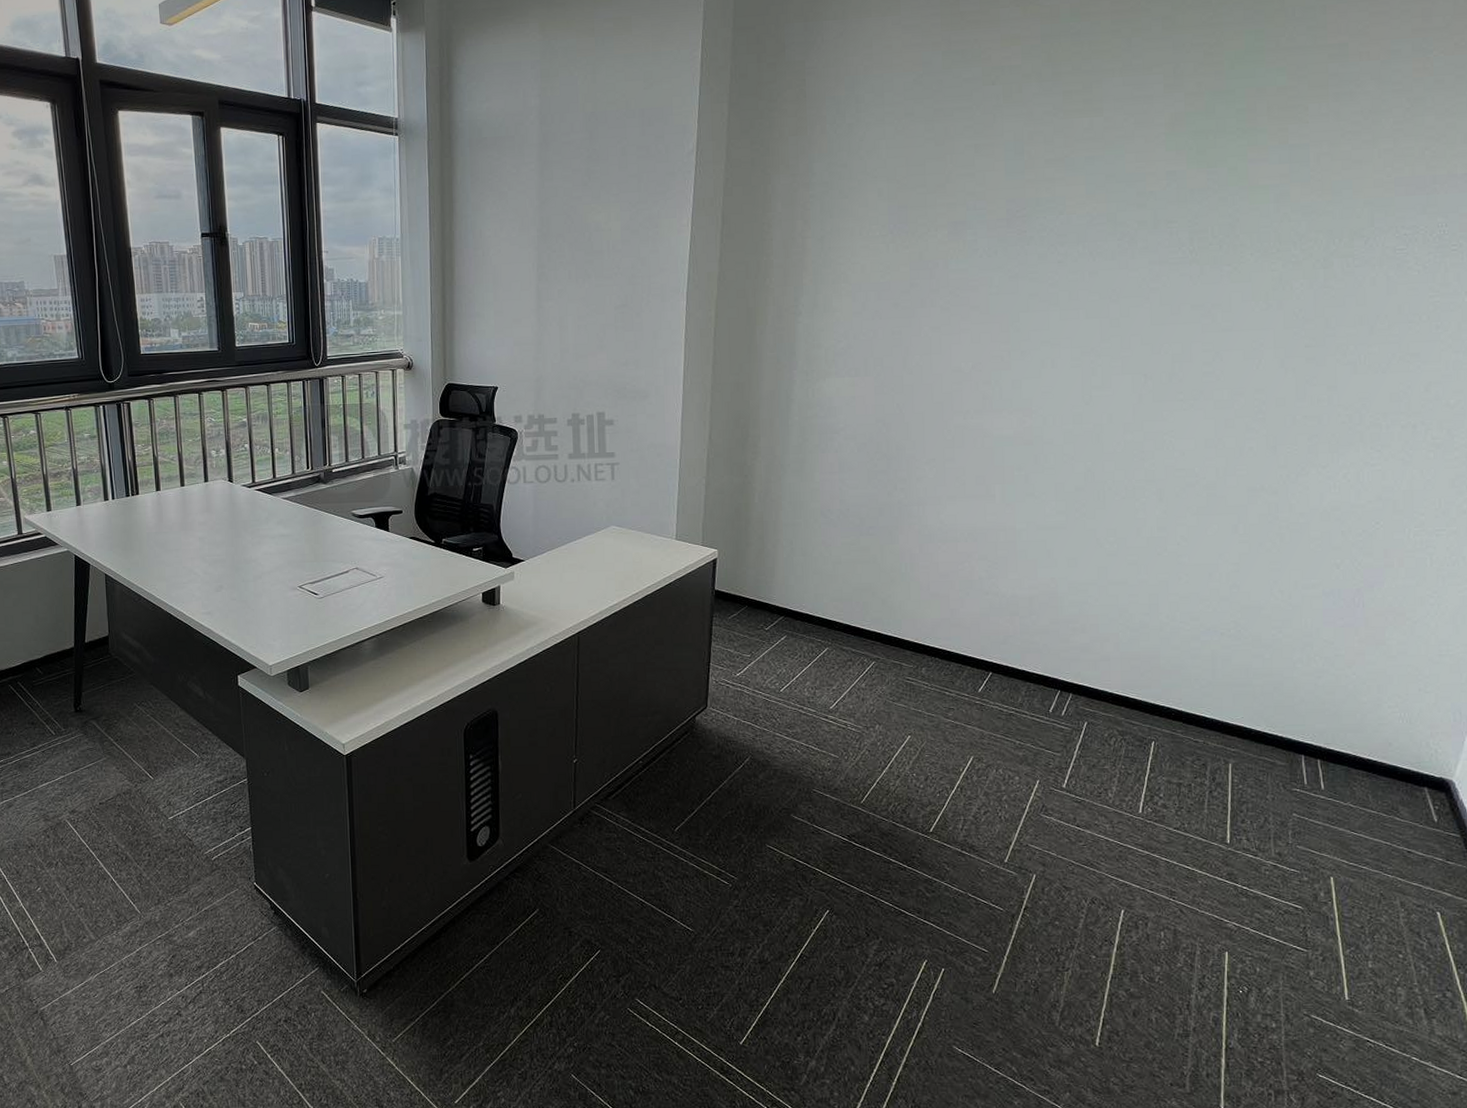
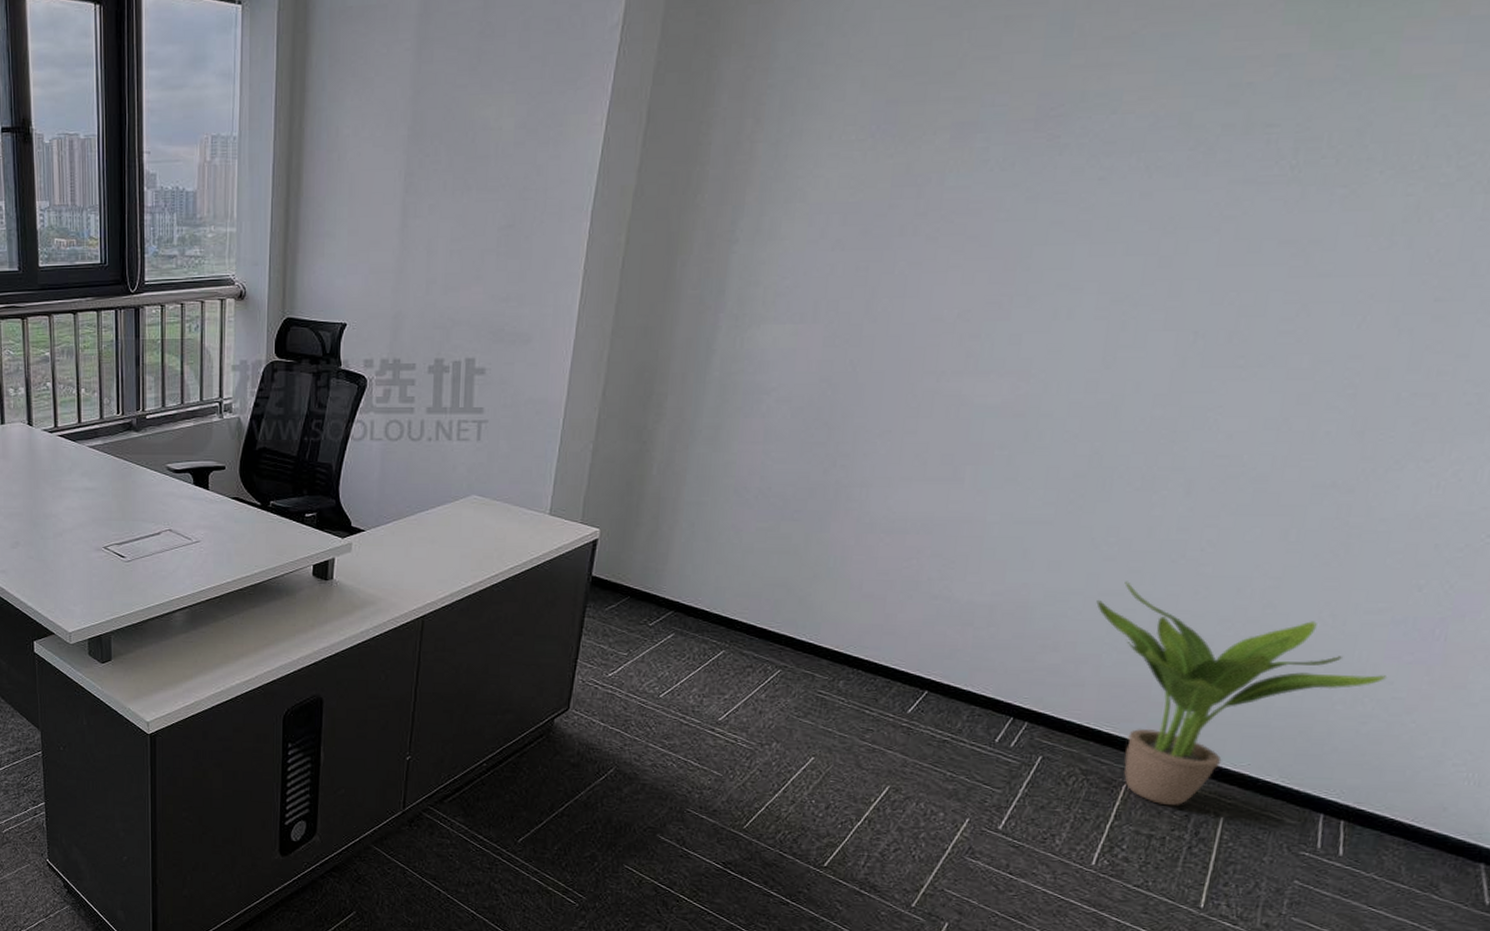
potted plant: none [1108,572,1329,757] -> present [1096,581,1388,806]

